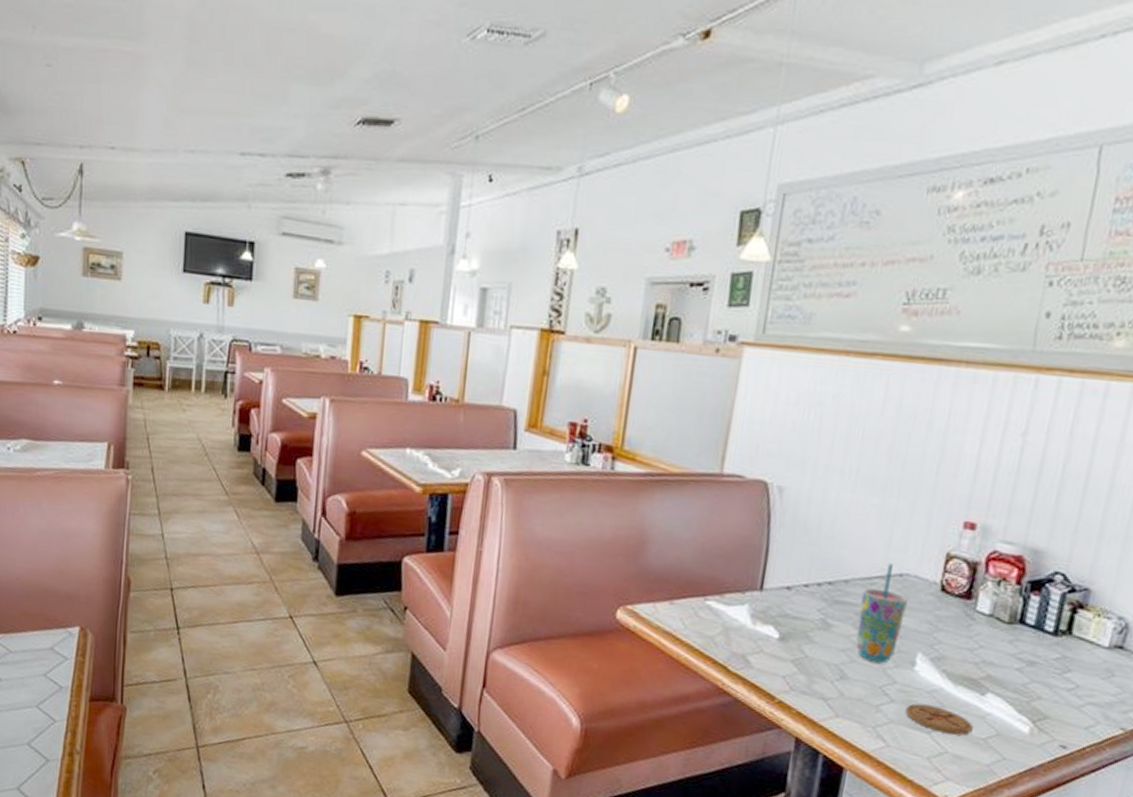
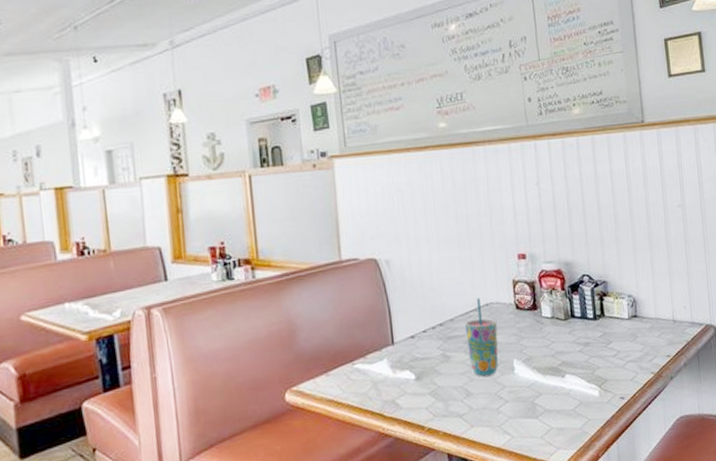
coaster: present [905,703,973,736] -> none [517,395,564,415]

